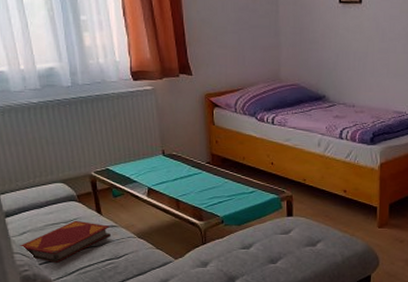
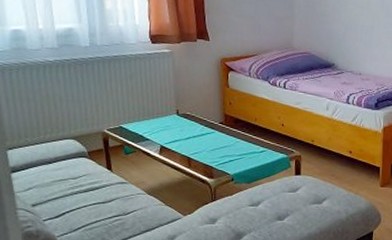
hardback book: present [18,220,110,263] -> none [23,176,120,219]

